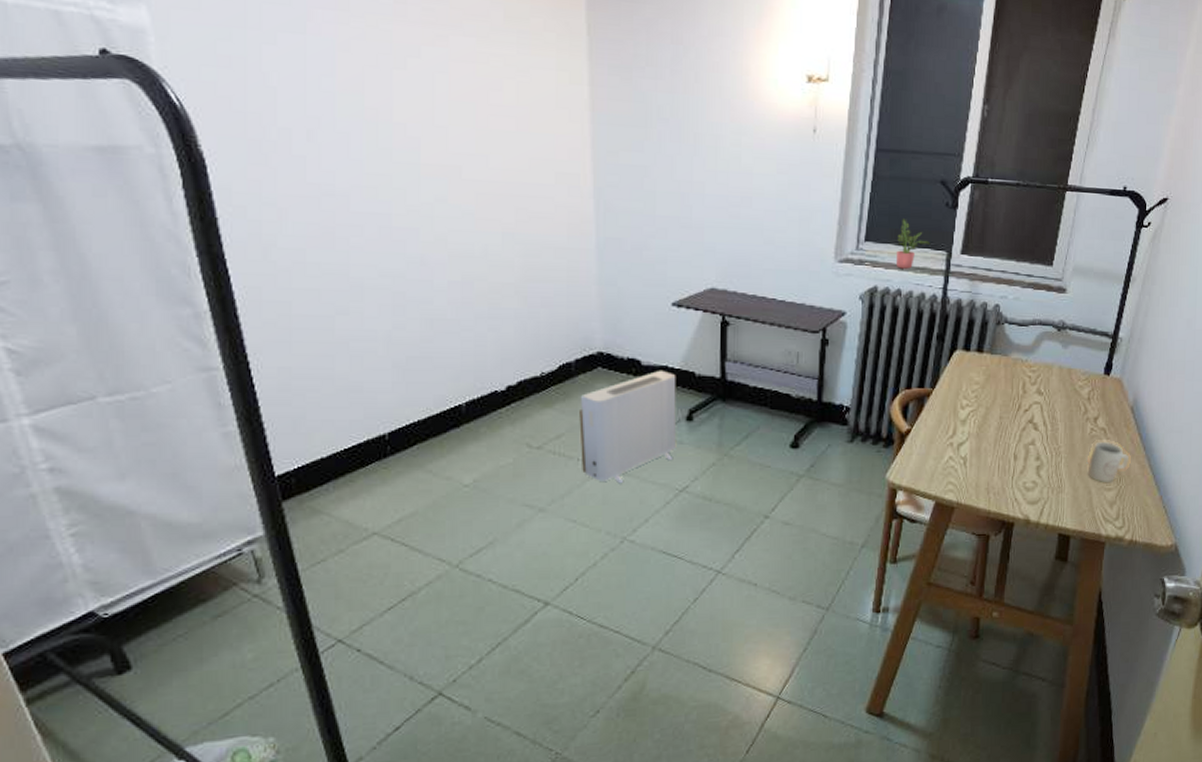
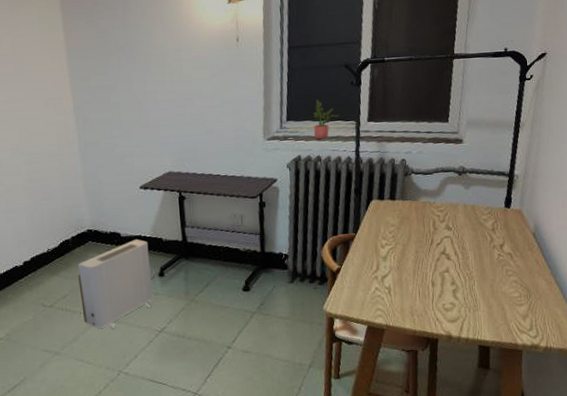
mug: present [1088,441,1129,483] -> none [499,264,536,300]

